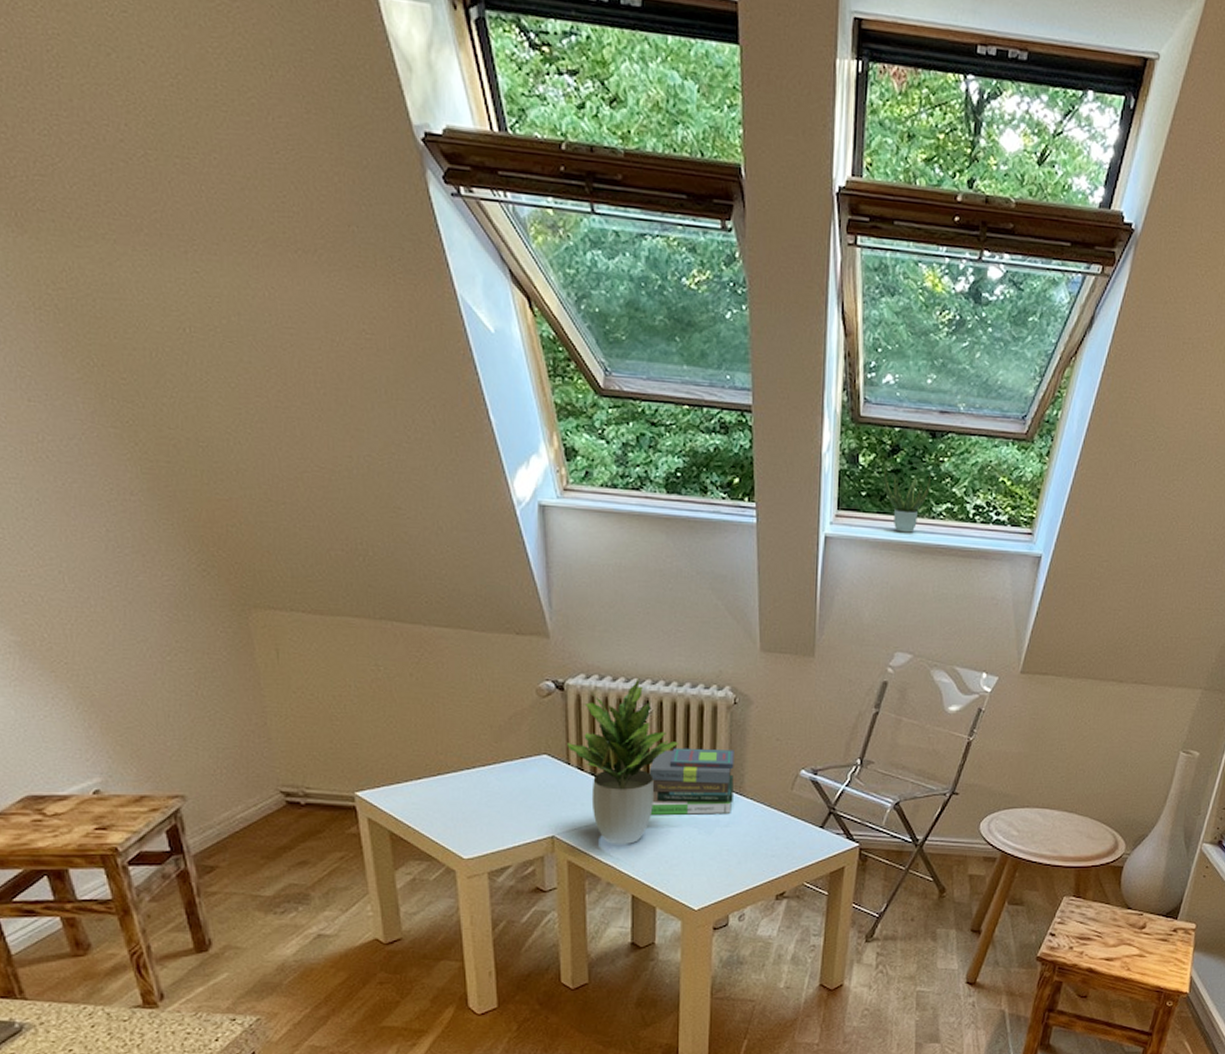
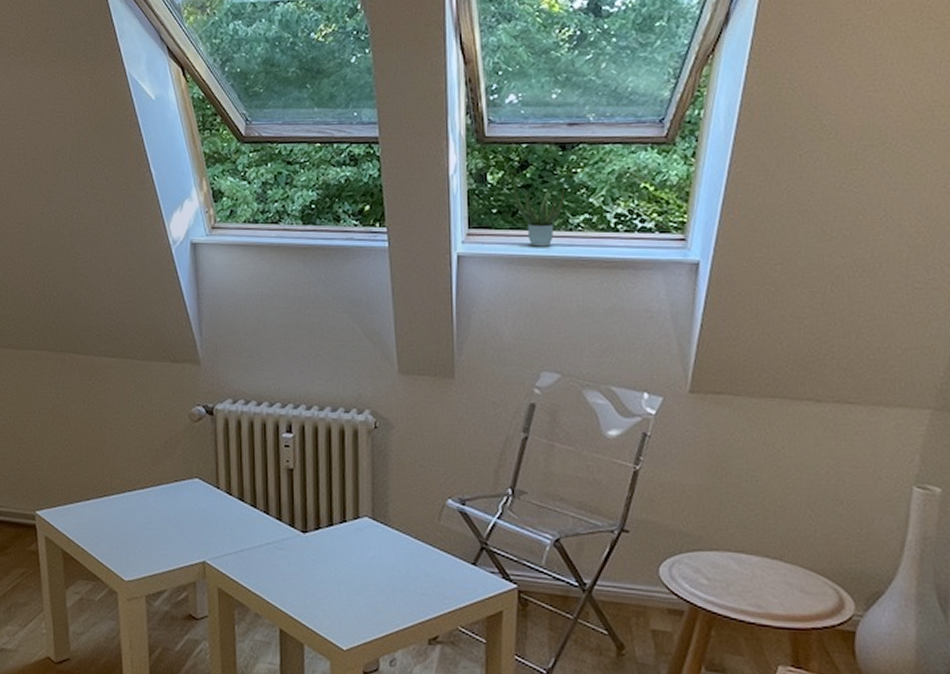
potted plant: present [567,677,680,845] -> none [216,401,322,575]
books: present [649,748,734,815] -> none [293,473,378,545]

